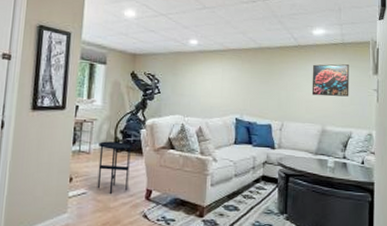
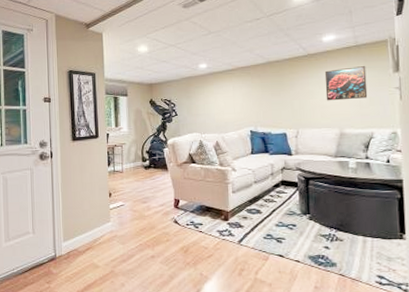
side table: present [97,141,132,194] -> none [129,160,158,204]

